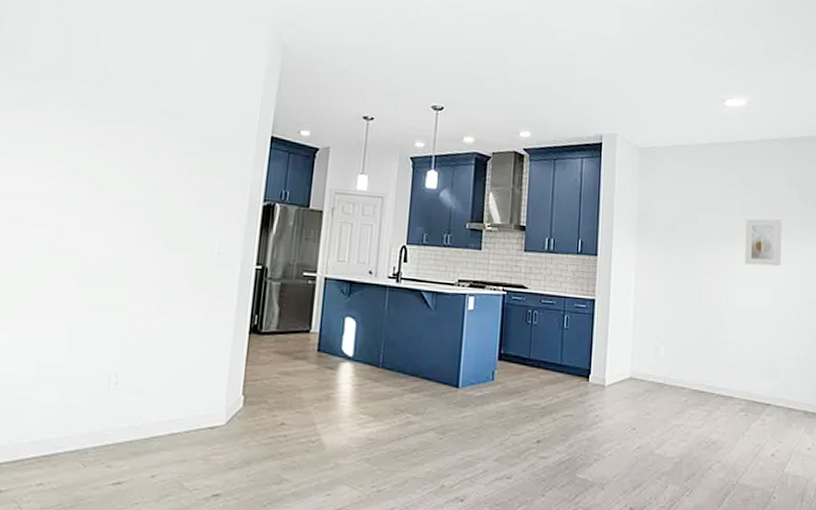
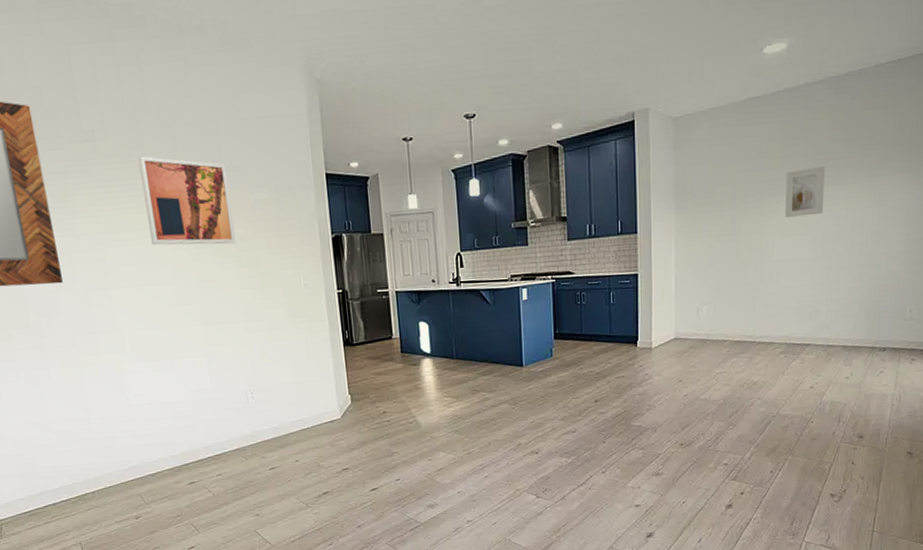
wall art: none [43,80,159,193] -> present [138,156,237,245]

